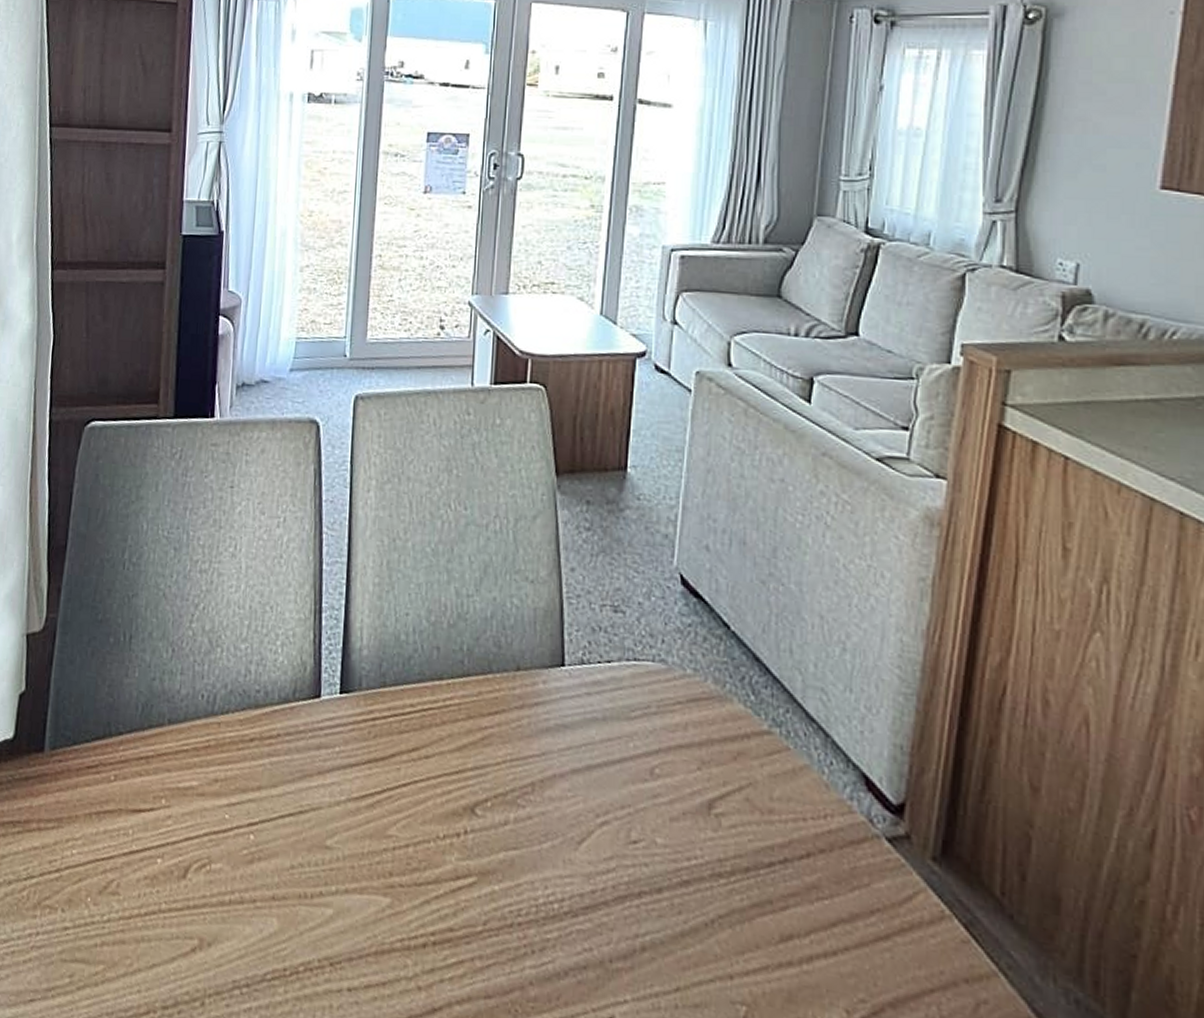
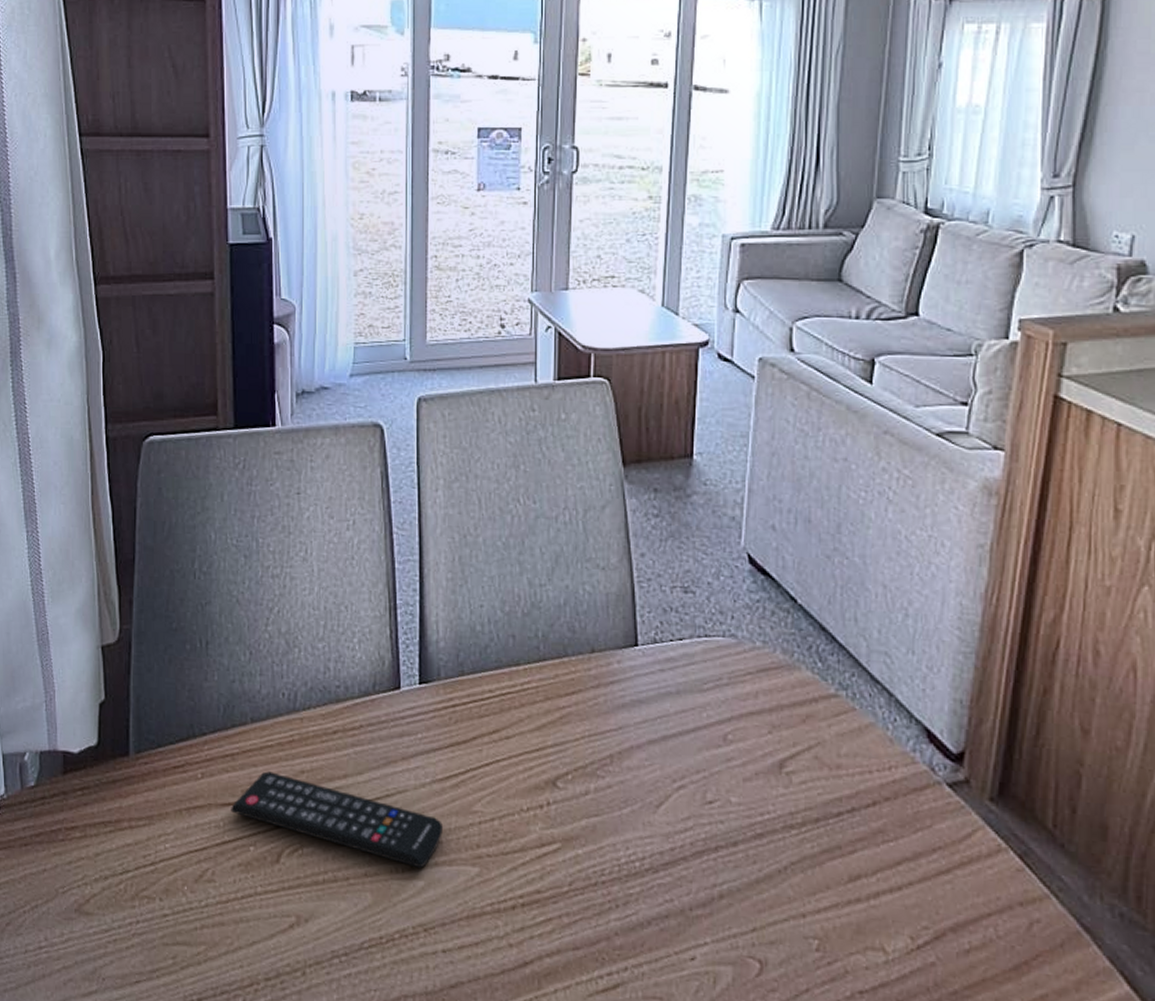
remote control: none [141,777,357,895] -> present [231,771,444,869]

